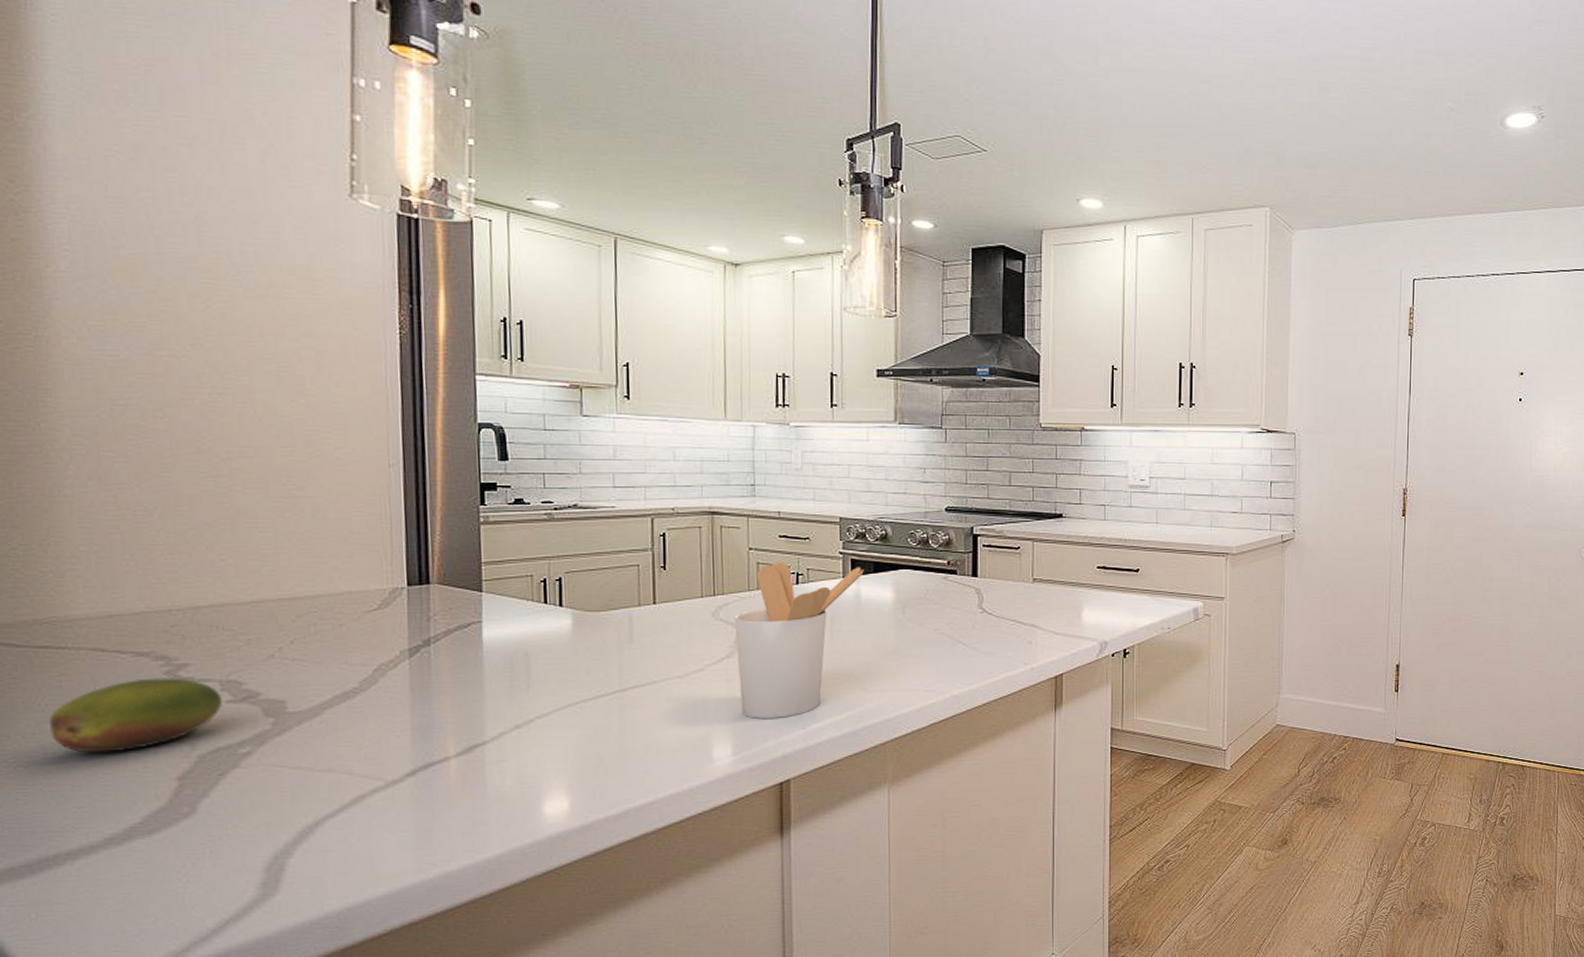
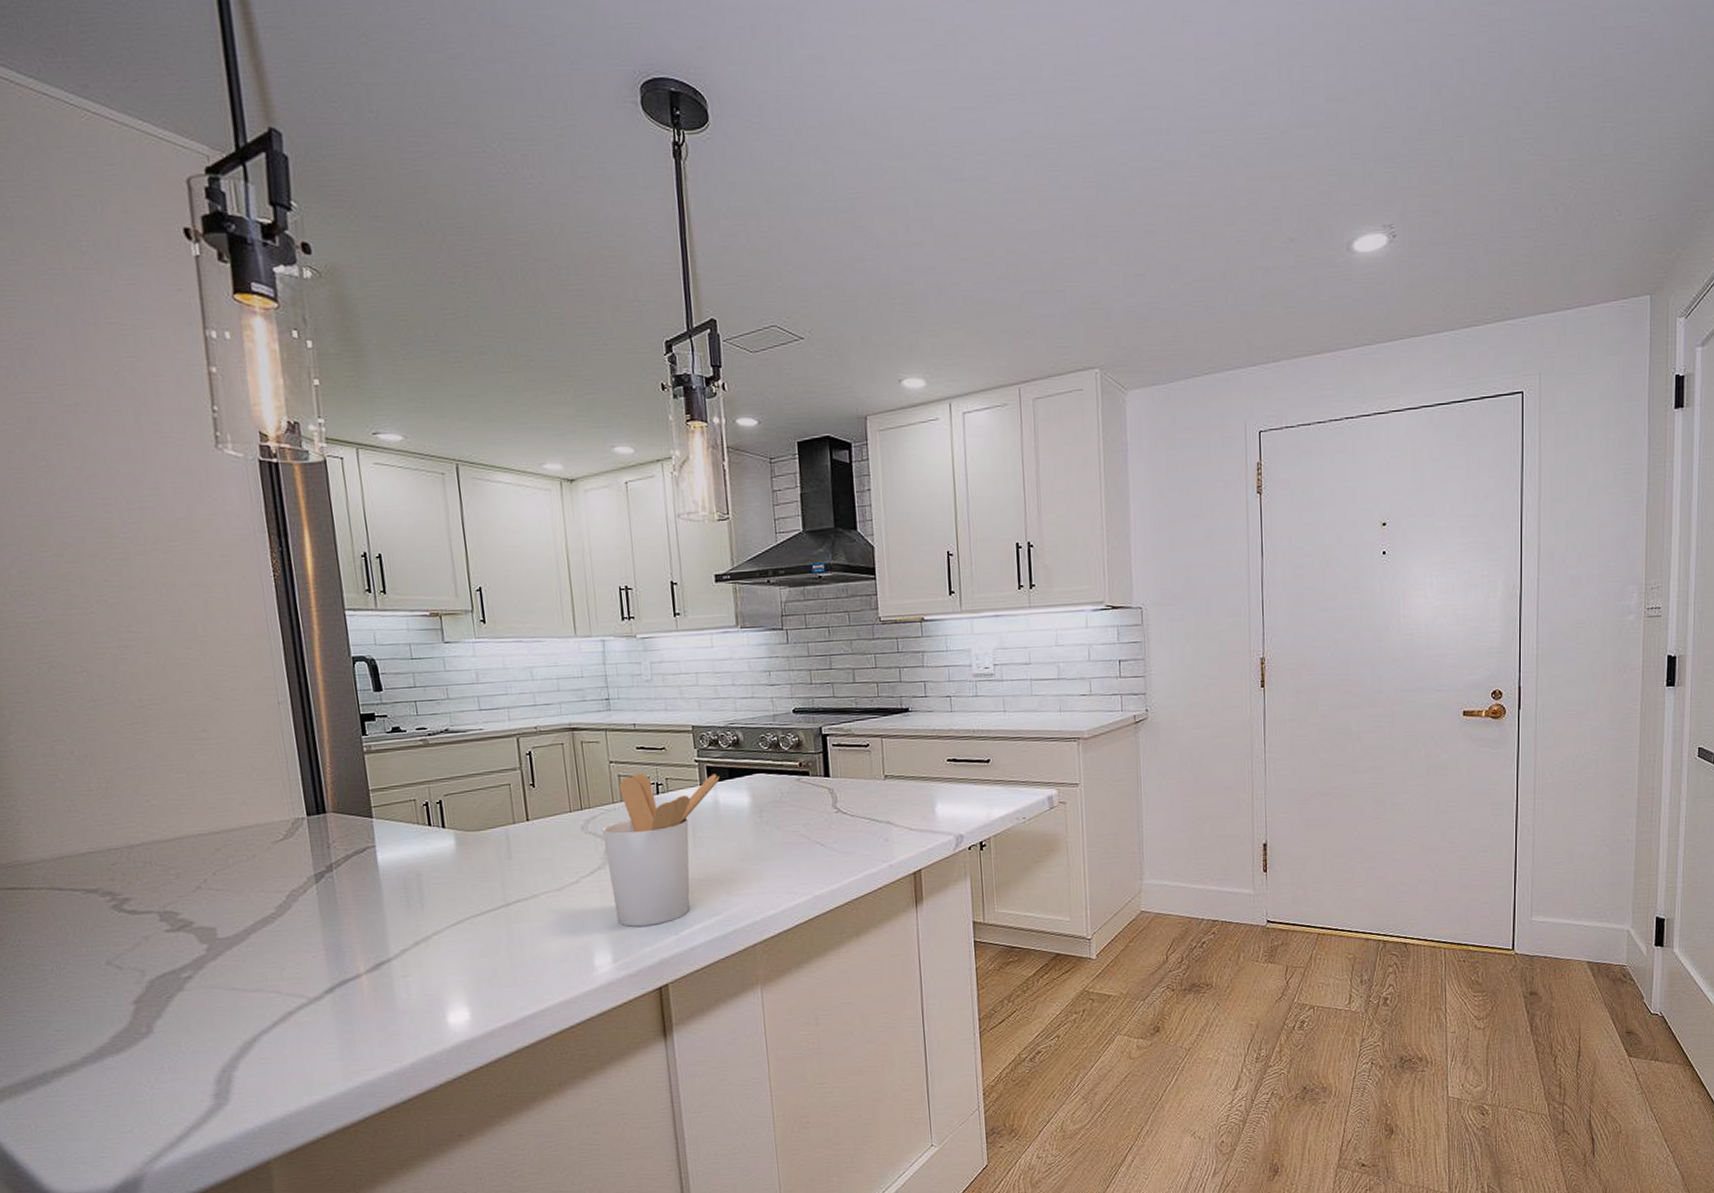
fruit: present [49,678,223,753] -> none [23,911,164,982]

